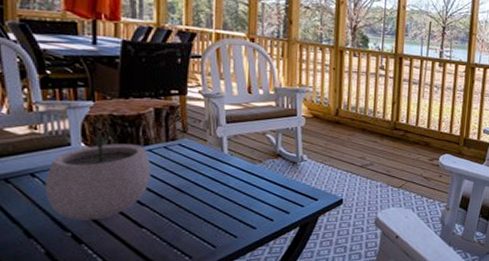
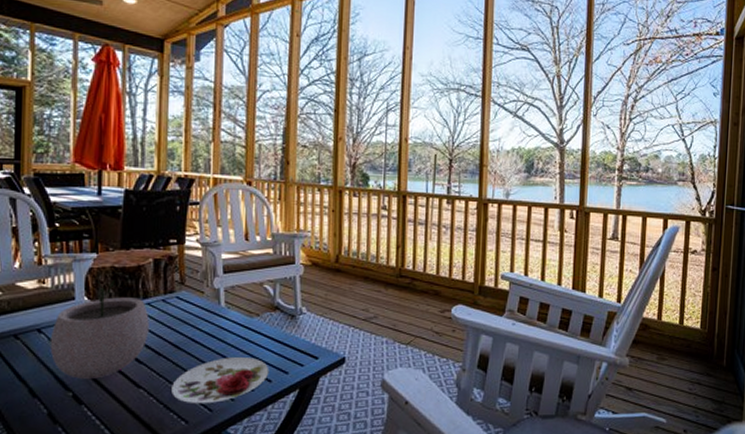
plate: none [175,199,271,242] -> present [171,357,269,404]

